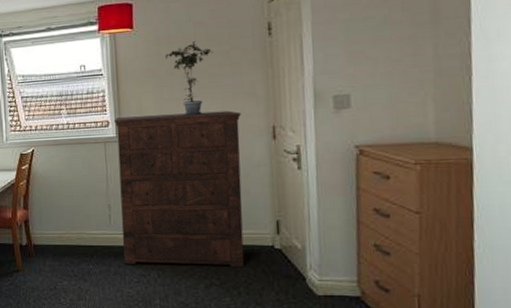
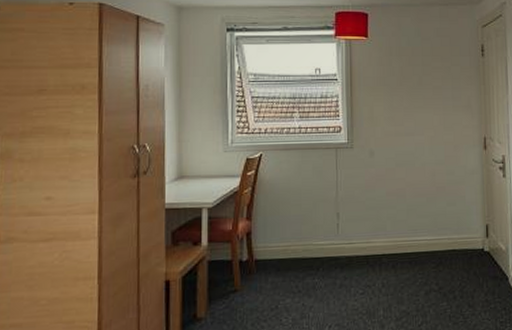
dresser: present [114,110,245,268] -> none [346,121,460,276]
potted plant: present [165,41,214,116] -> none [396,55,438,125]

